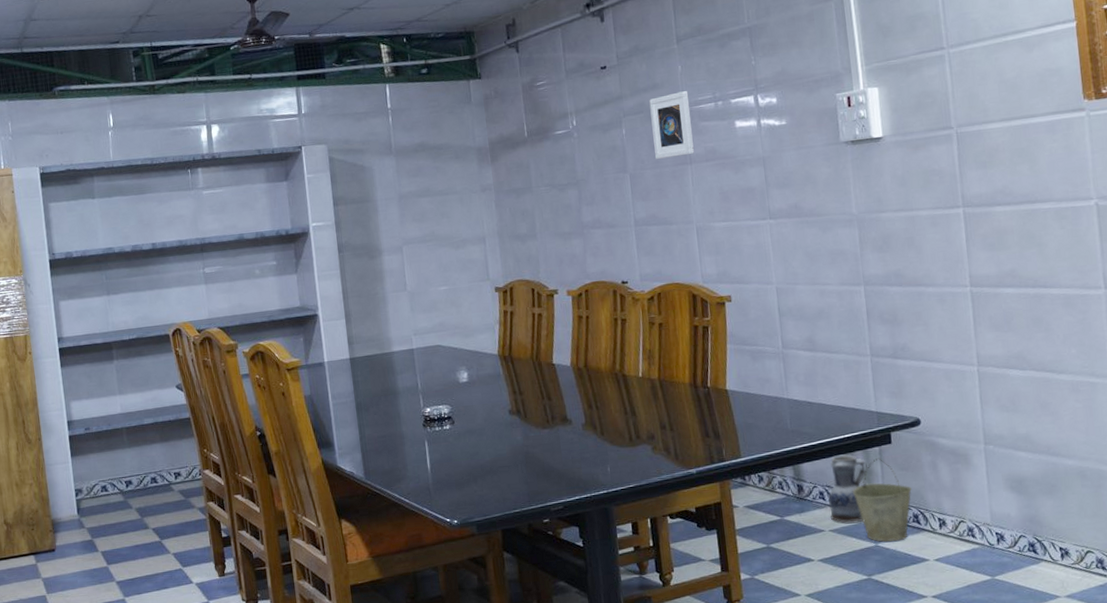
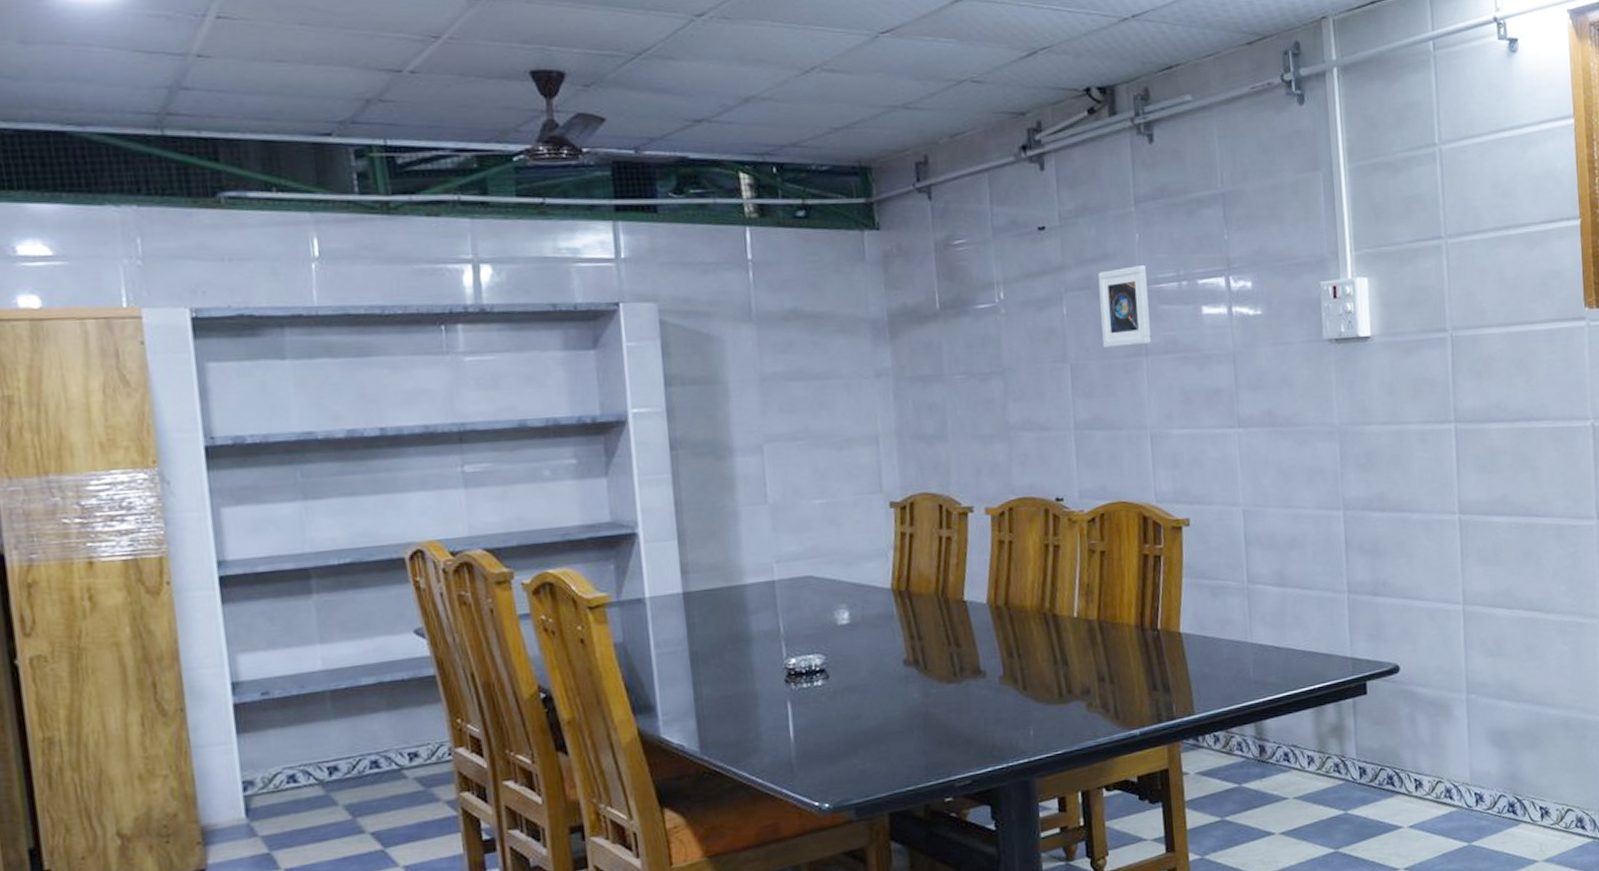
ceramic jug: present [828,454,867,523] -> none [1294,708,1339,789]
bucket: present [853,458,912,542] -> none [1322,711,1387,809]

